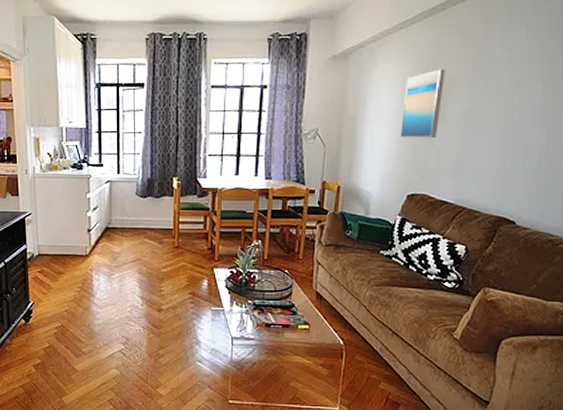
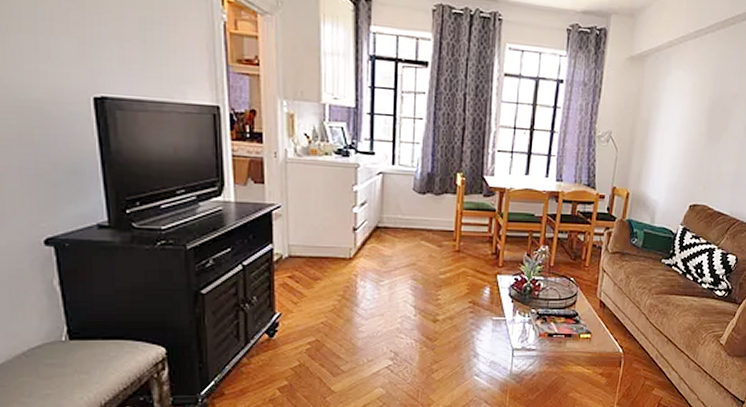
wall art: present [400,69,445,138] -> none [687,82,731,150]

